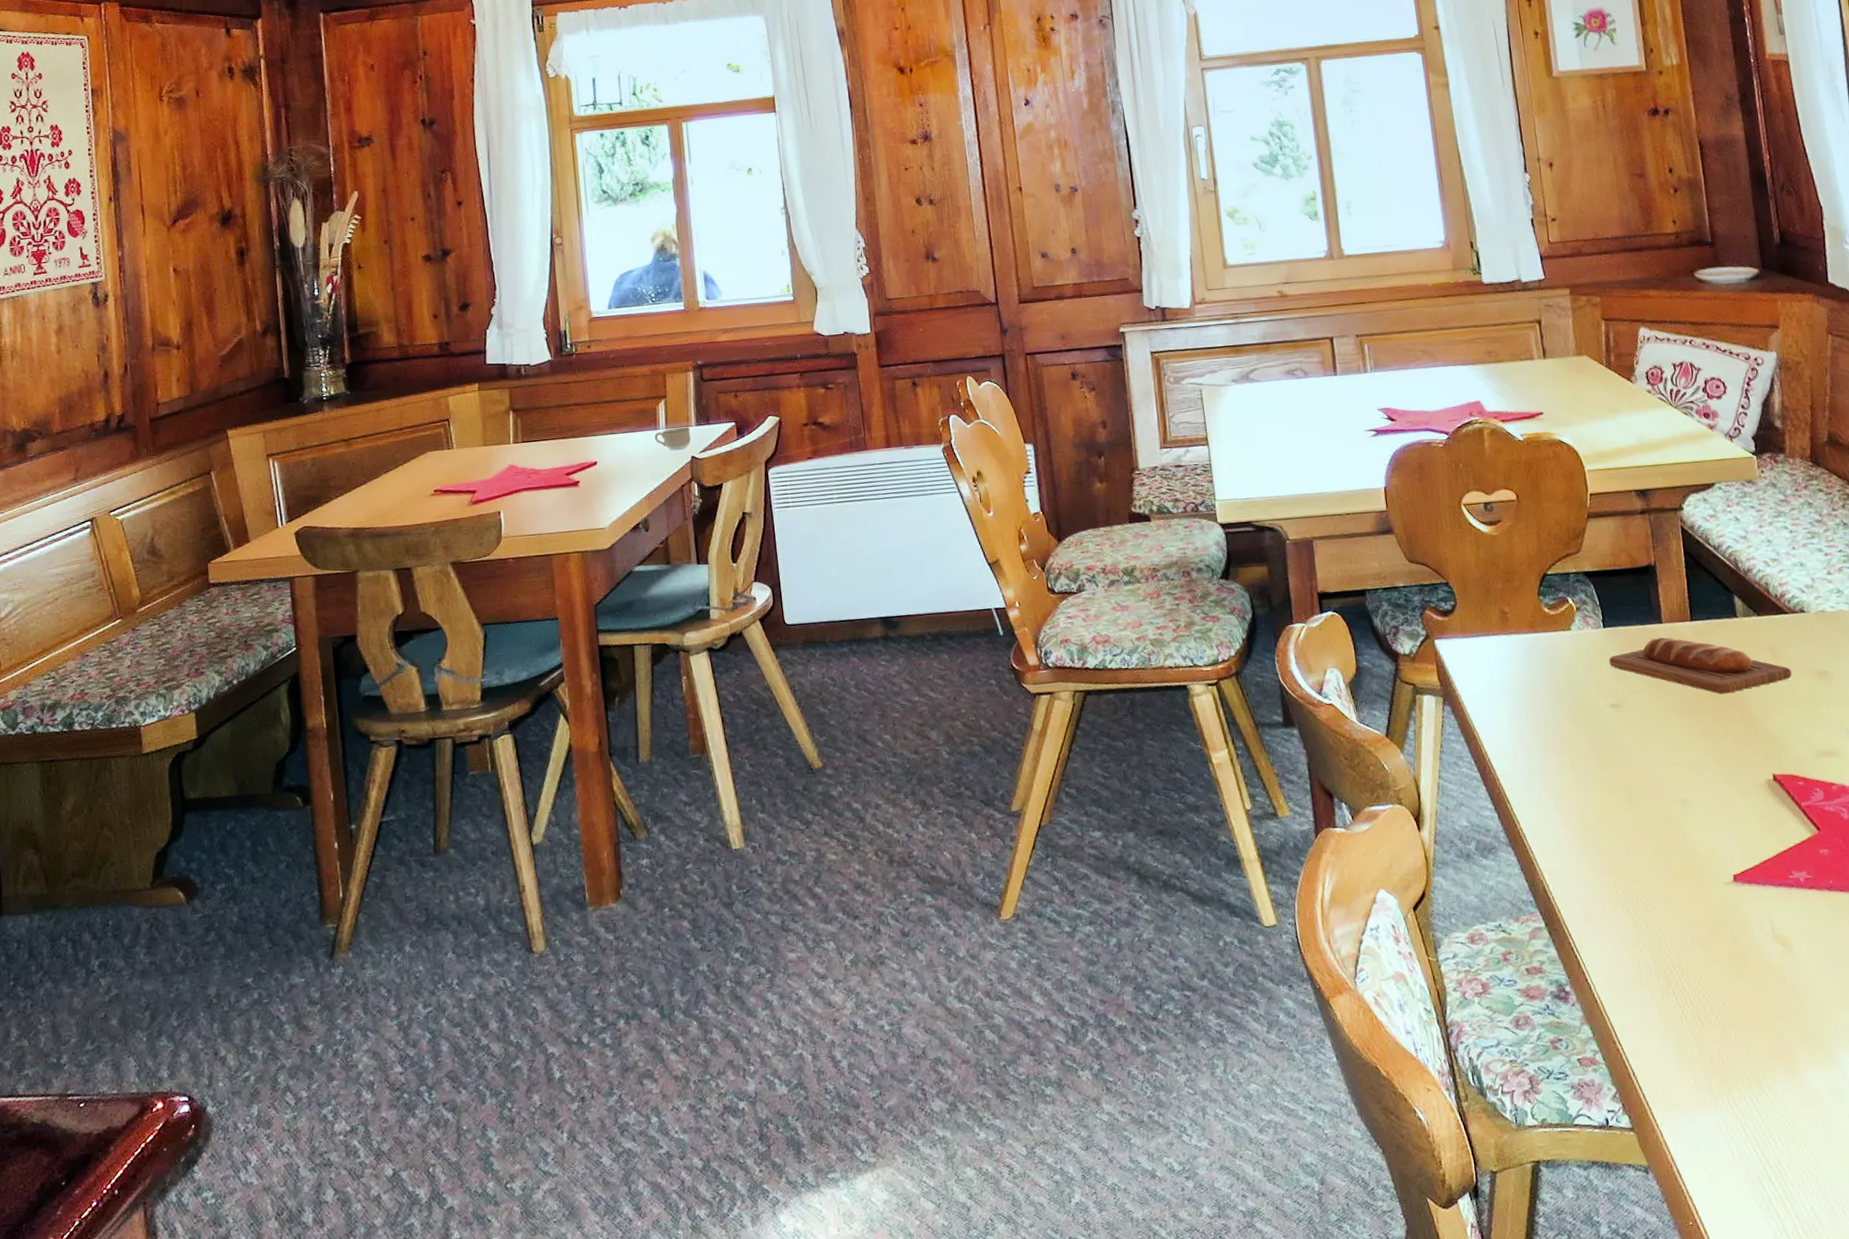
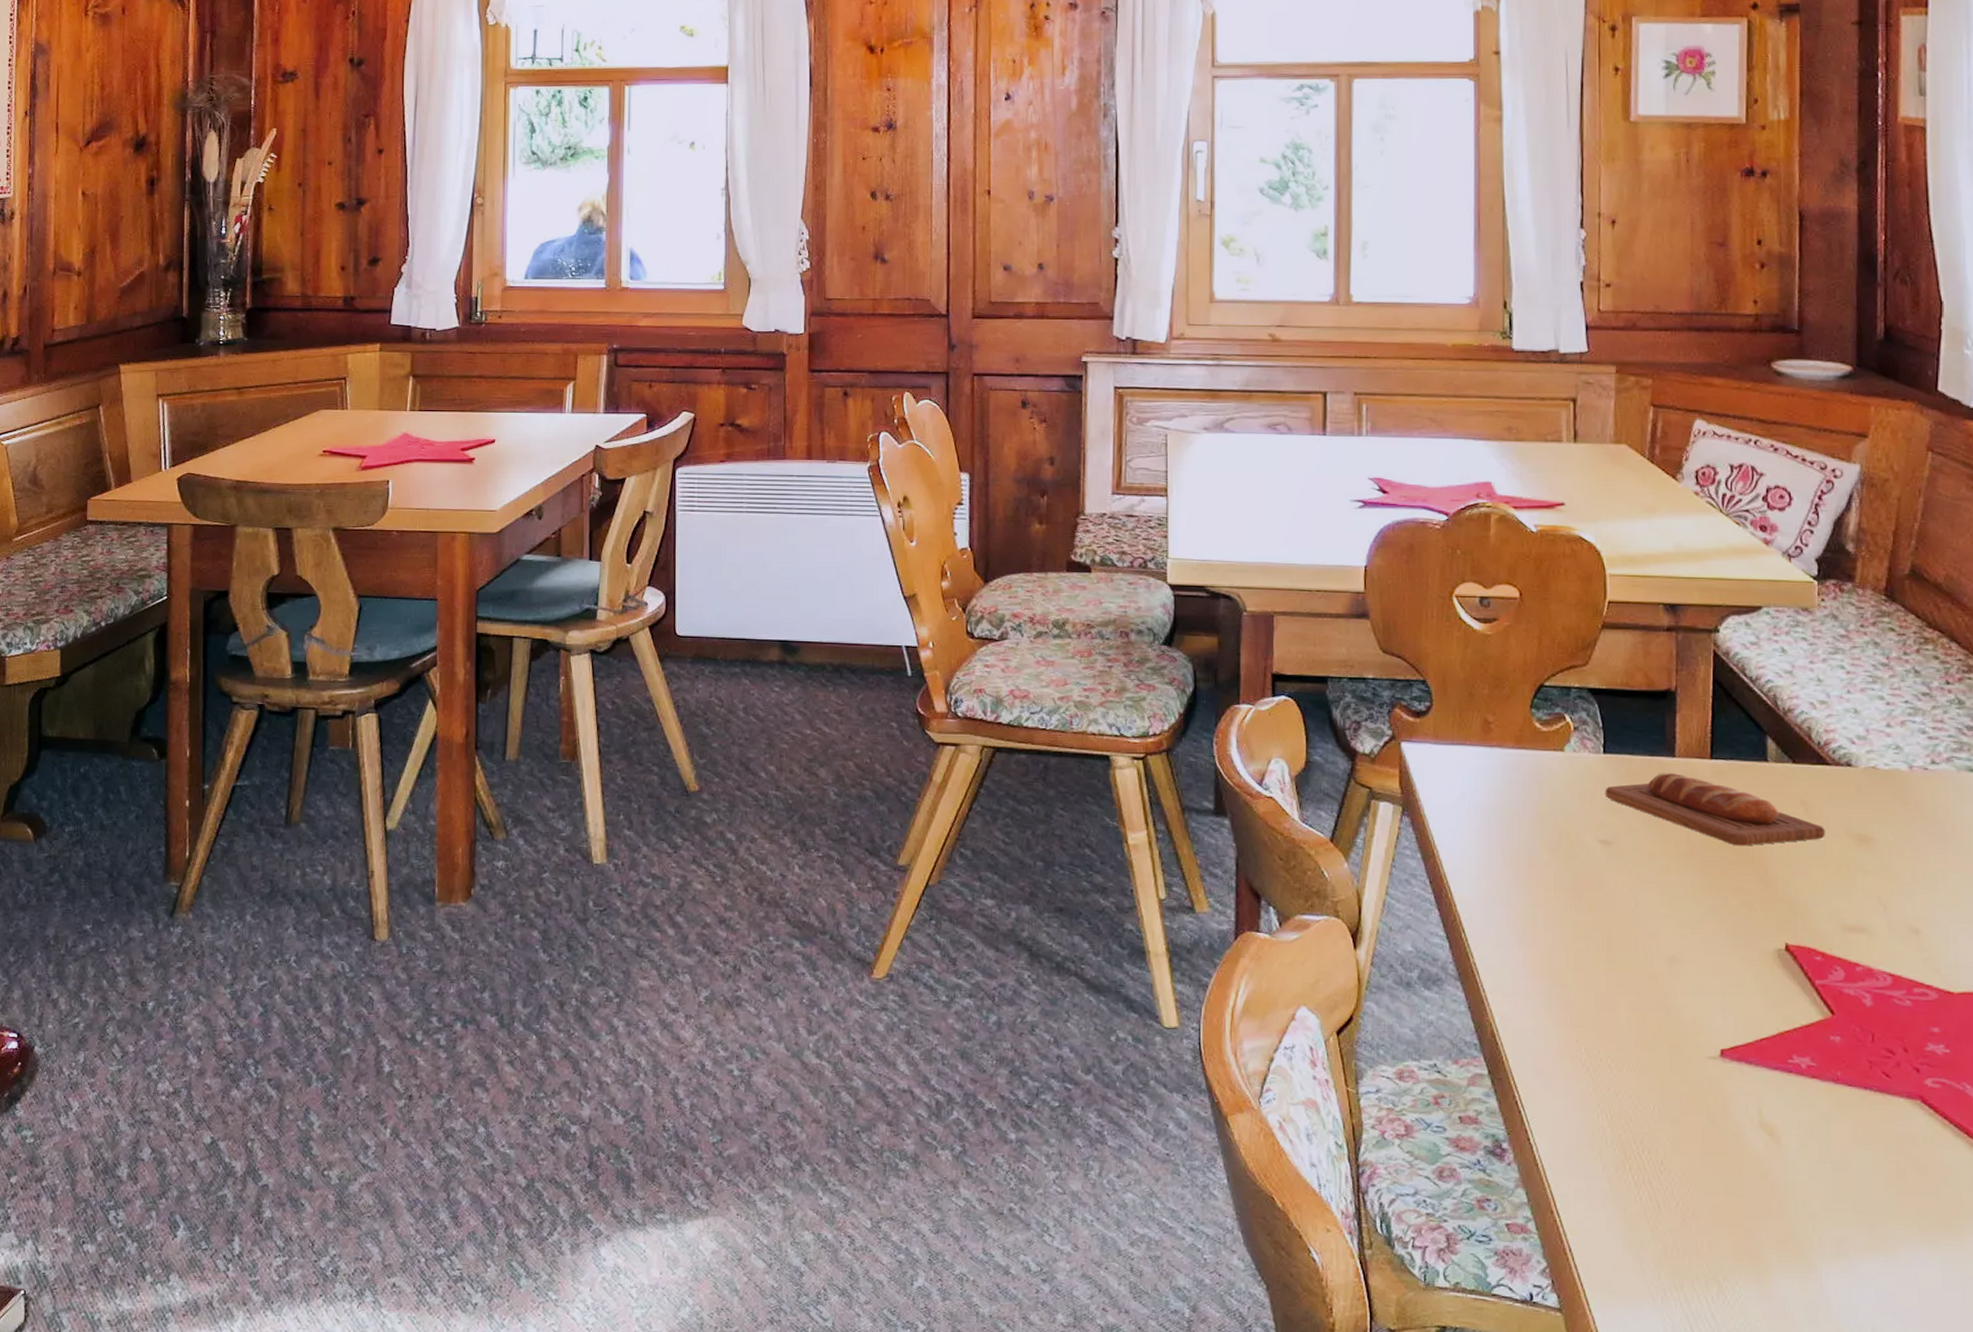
cup: present [654,427,691,451] -> none [558,413,598,437]

